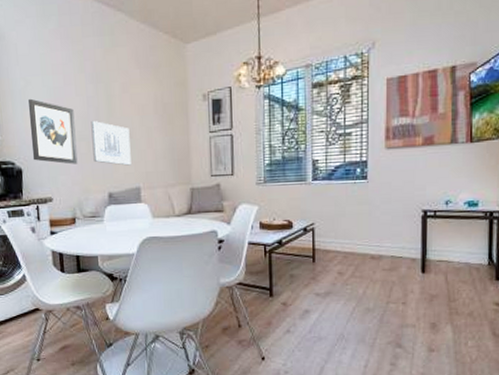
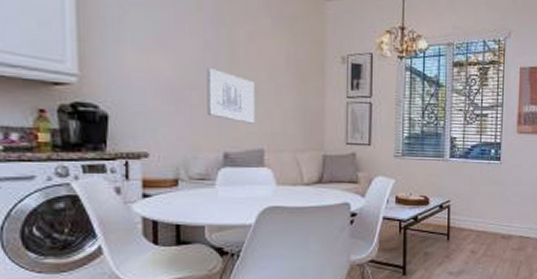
wall art: present [28,98,78,165] -> none [124,31,186,116]

